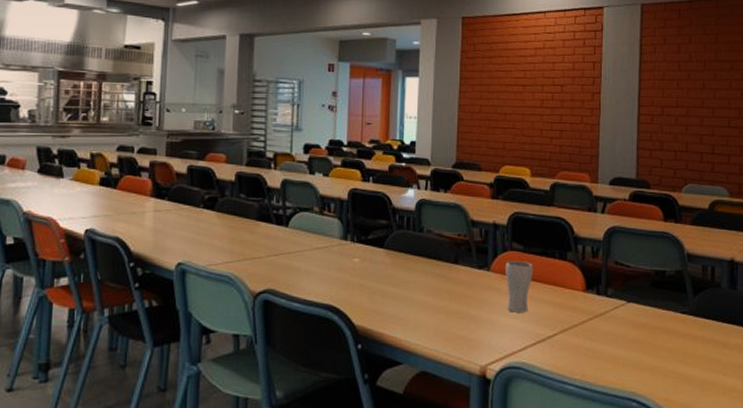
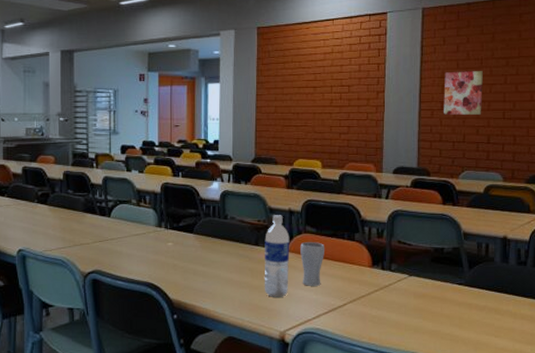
water bottle: none [463,229,494,325] -> present [264,215,290,297]
wall art: none [664,73,706,122] -> present [444,71,483,115]

